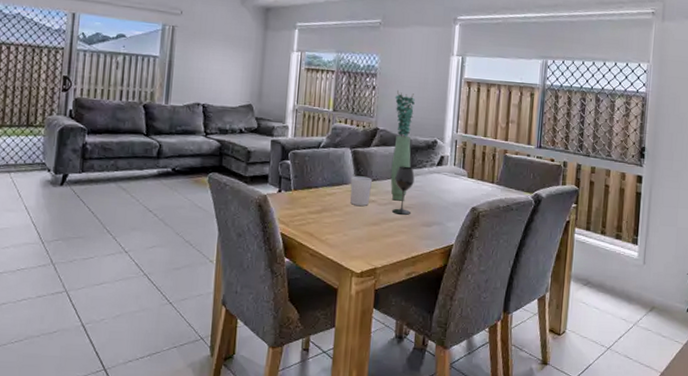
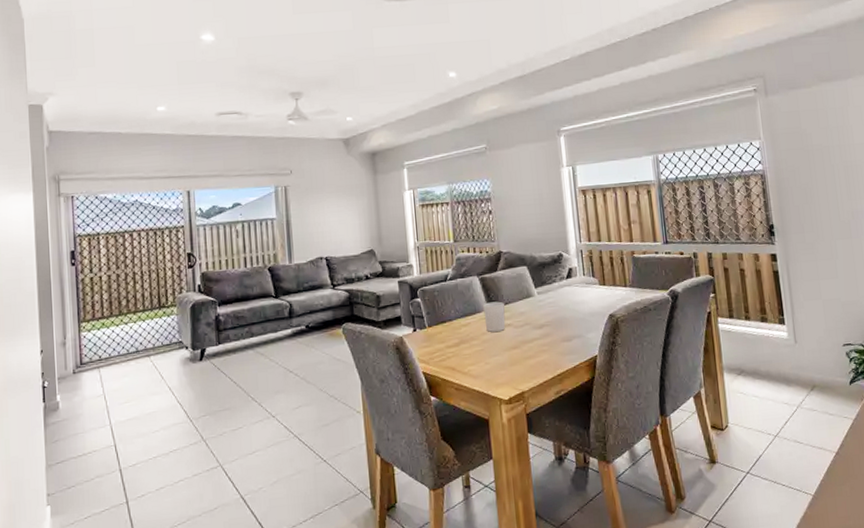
vase: present [390,90,415,201] -> none [512,210,541,321]
wineglass: present [392,166,415,215] -> none [526,284,548,334]

